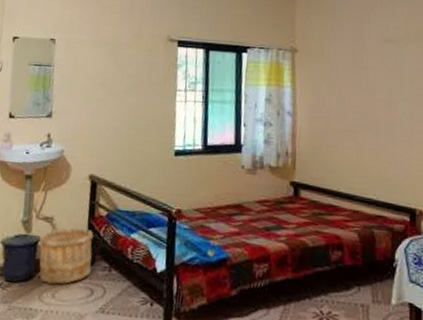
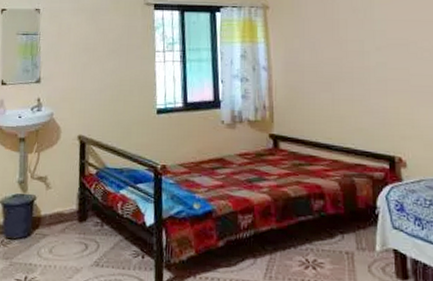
wooden bucket: present [39,228,94,285] -> none [35,186,85,241]

